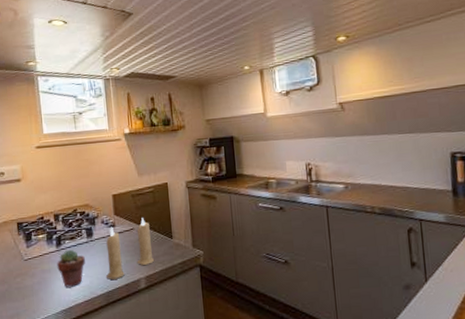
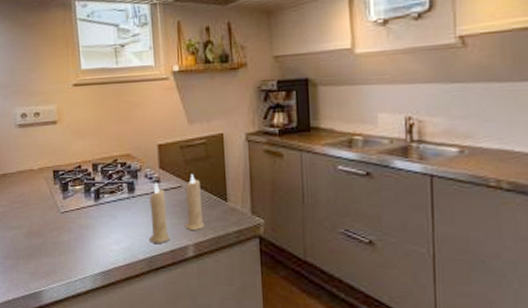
potted succulent: present [57,249,85,287] -> none [95,204,126,247]

